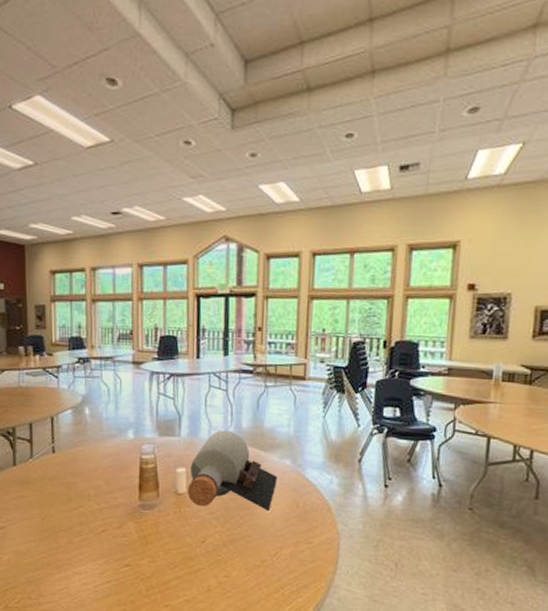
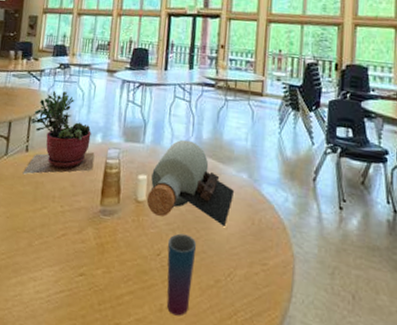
succulent plant: none [52,387,127,476] -> present [23,90,94,175]
cup: none [212,521,240,594] -> present [166,233,196,316]

